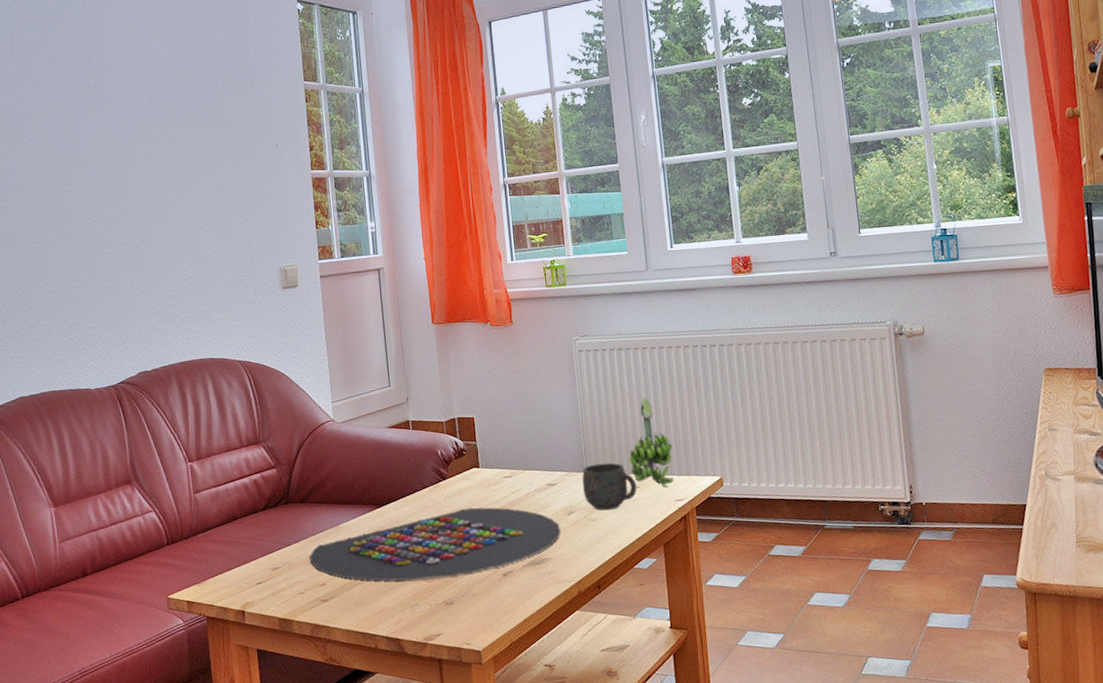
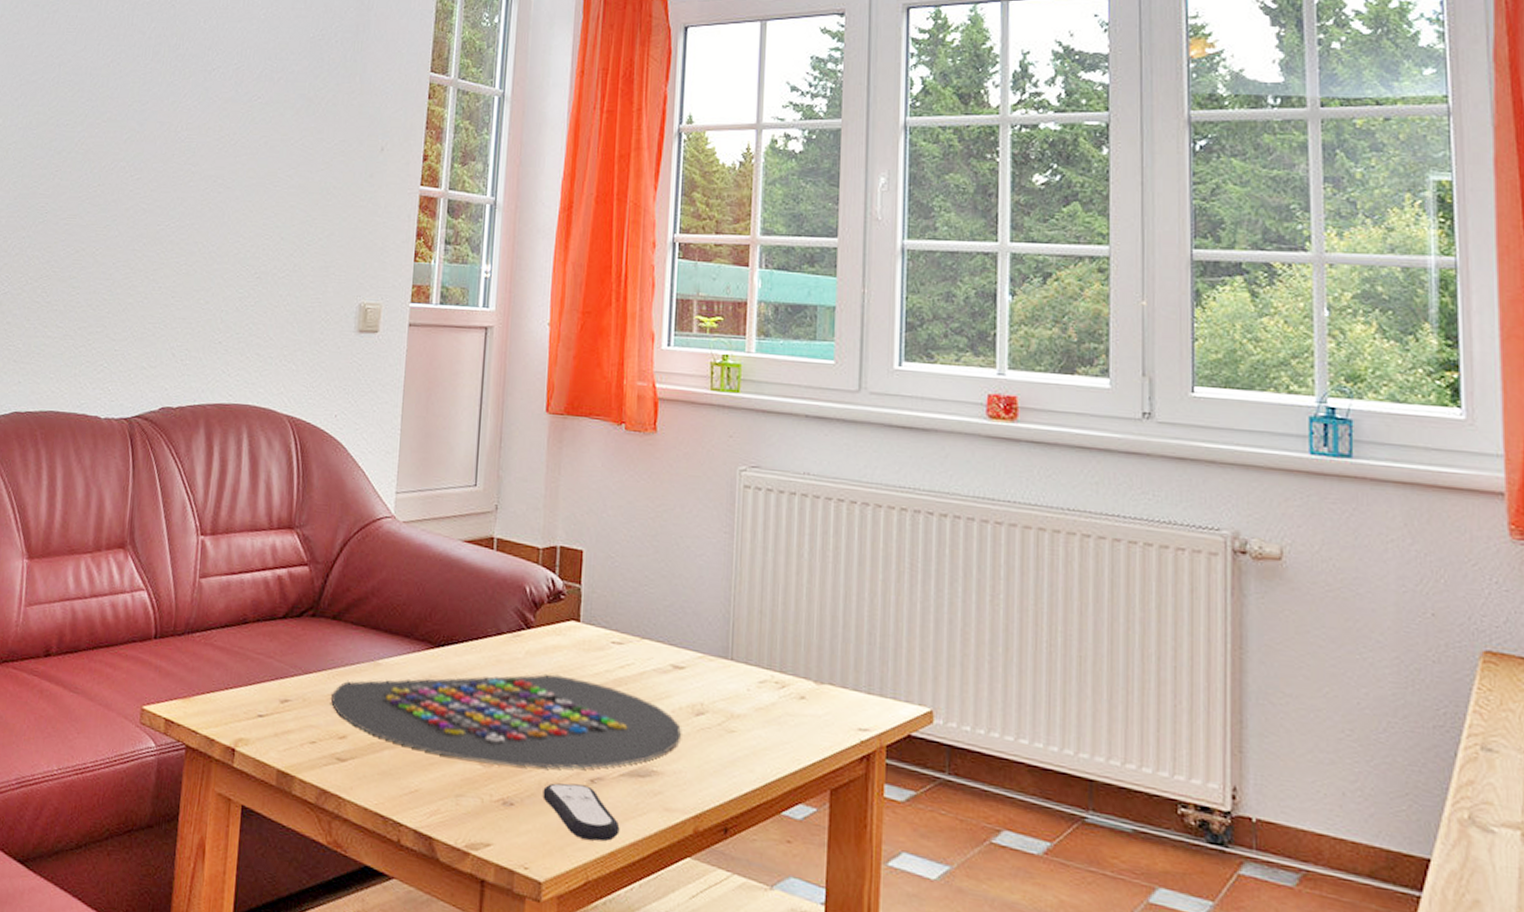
remote control: none [472,579,529,615] -> present [542,783,620,842]
mug: present [582,462,637,511] -> none [722,650,802,723]
banana bunch: present [628,397,674,488] -> none [795,570,864,709]

